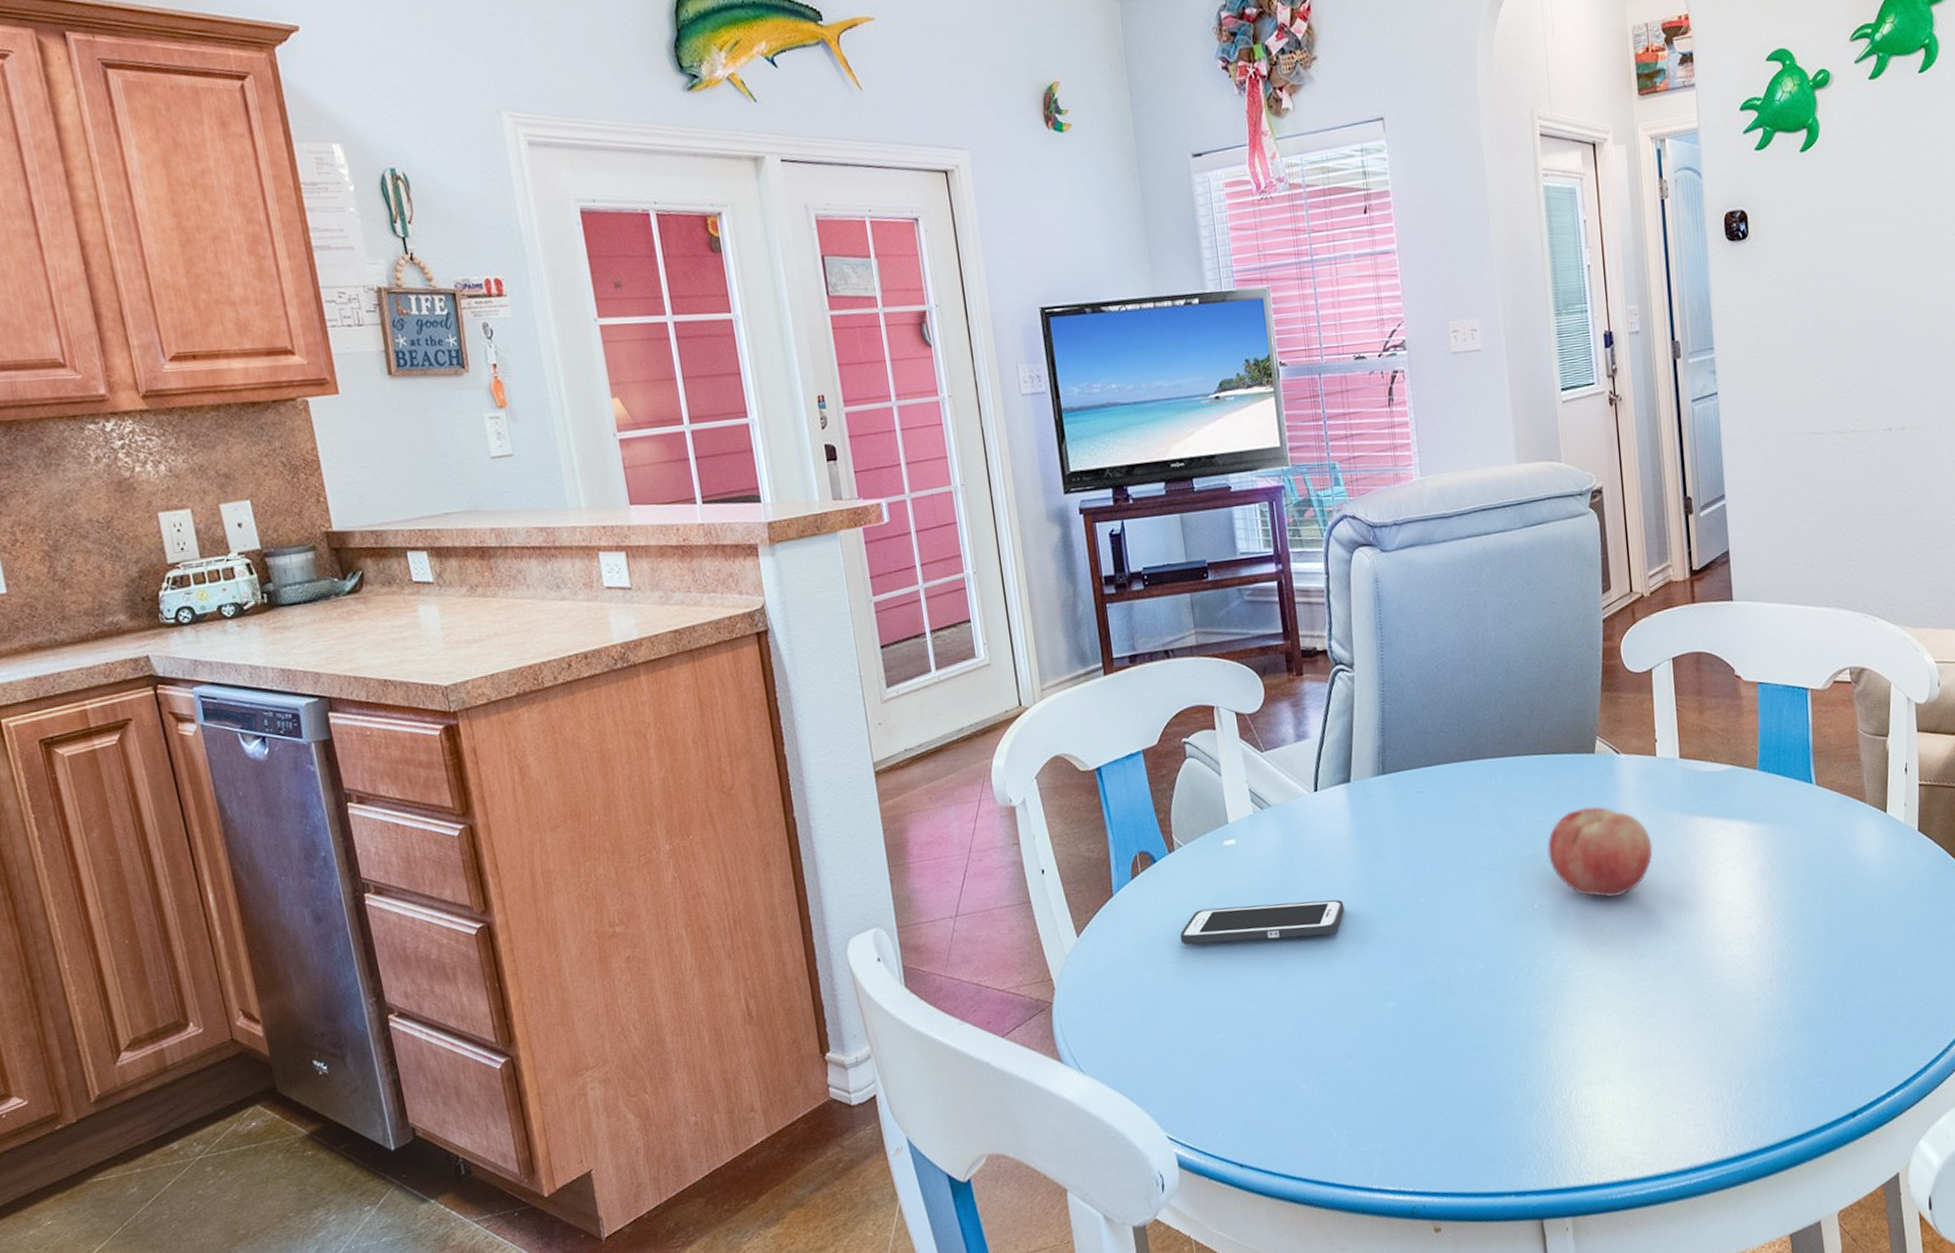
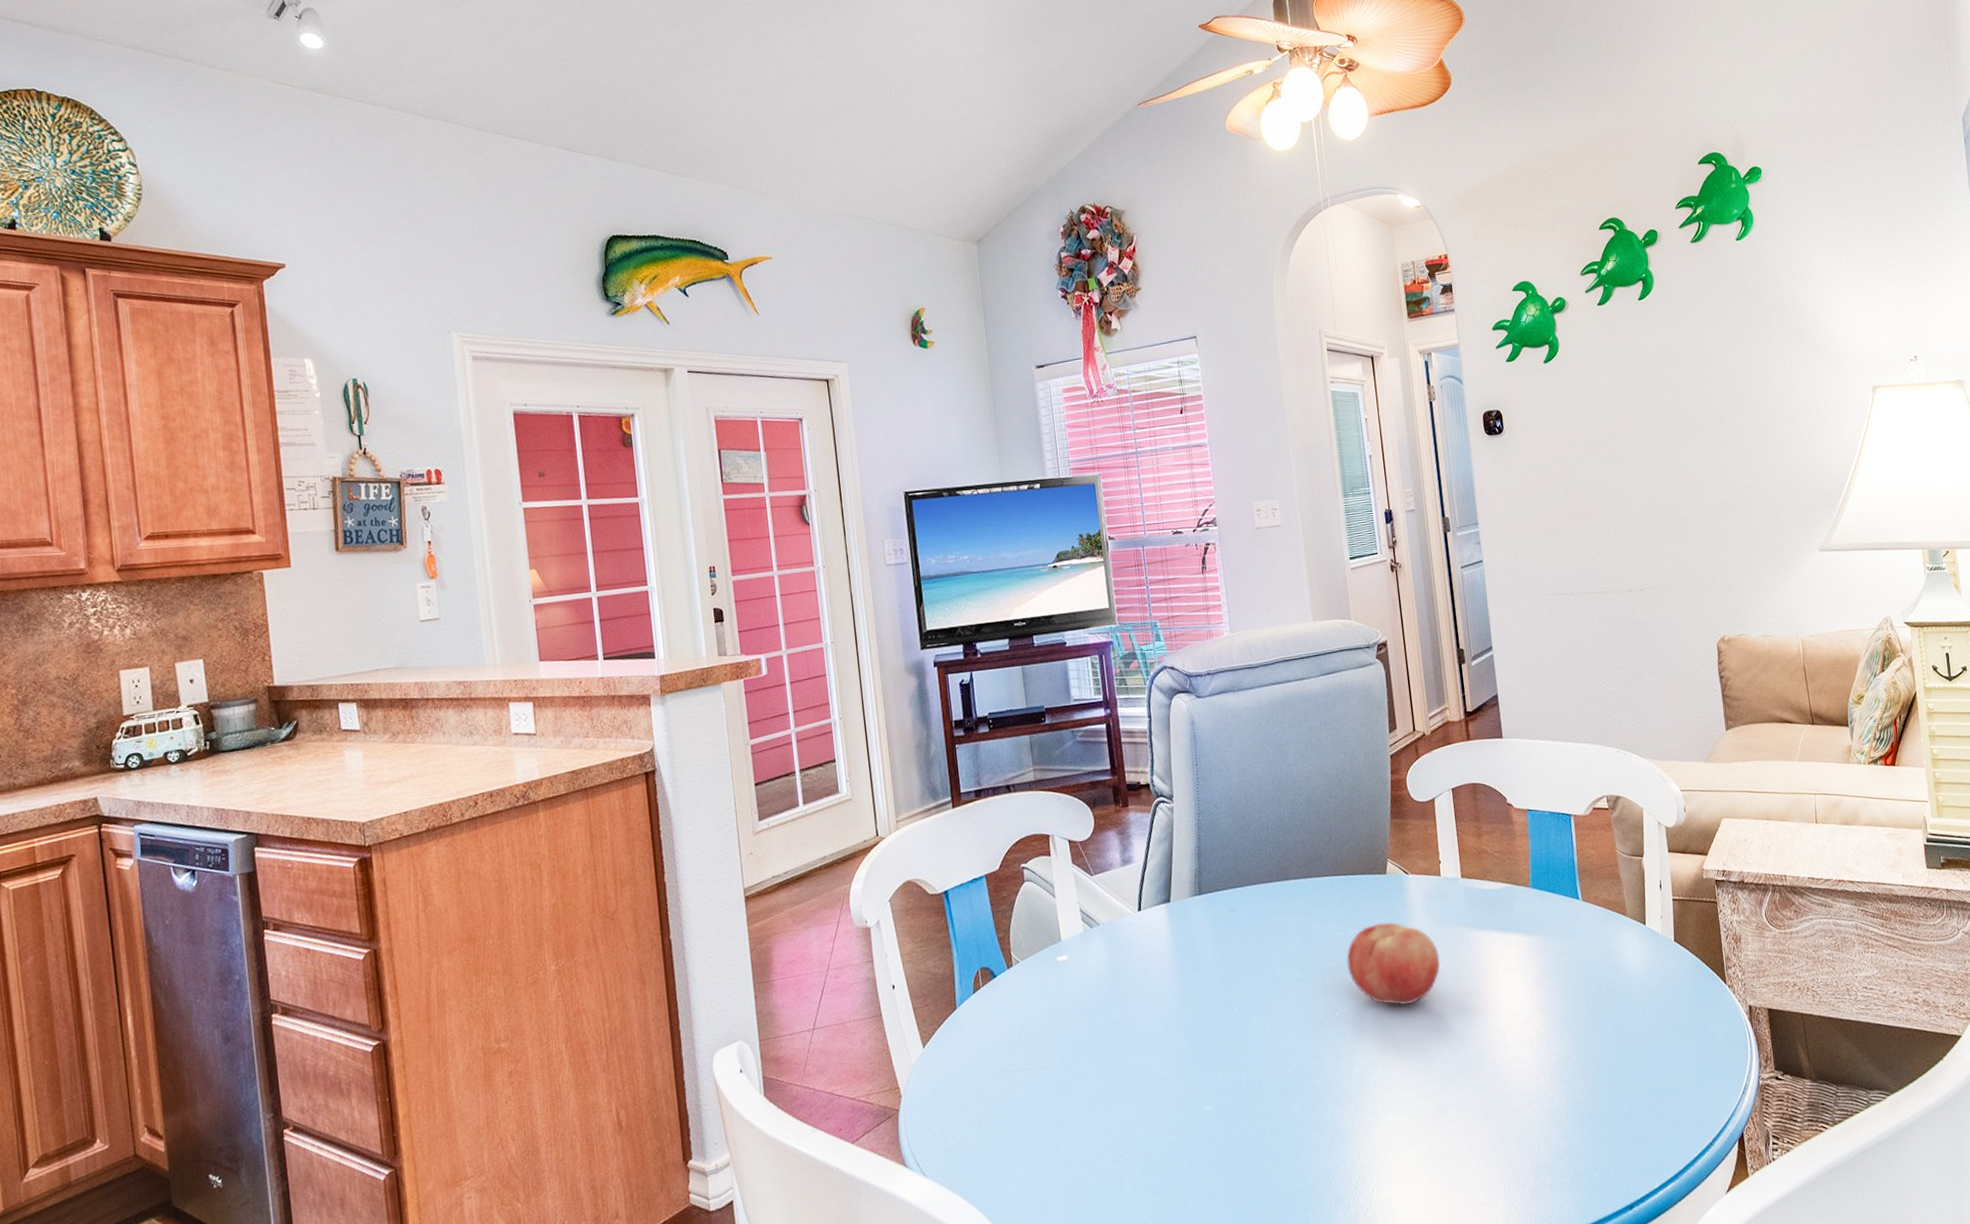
cell phone: present [1179,900,1345,945] -> none [1016,1010,1166,1054]

